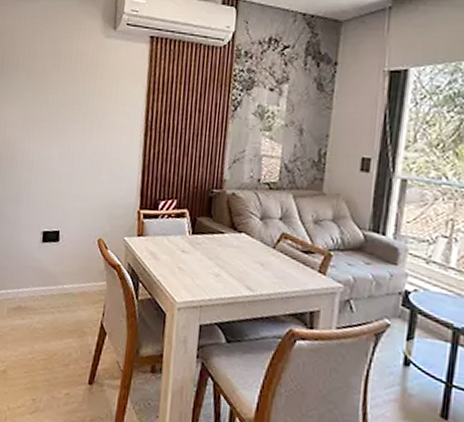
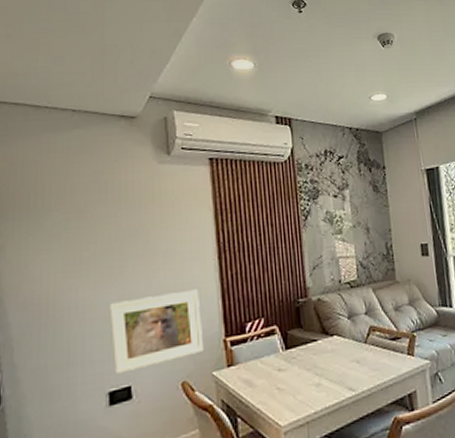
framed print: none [49,158,123,219] -> present [109,289,203,374]

